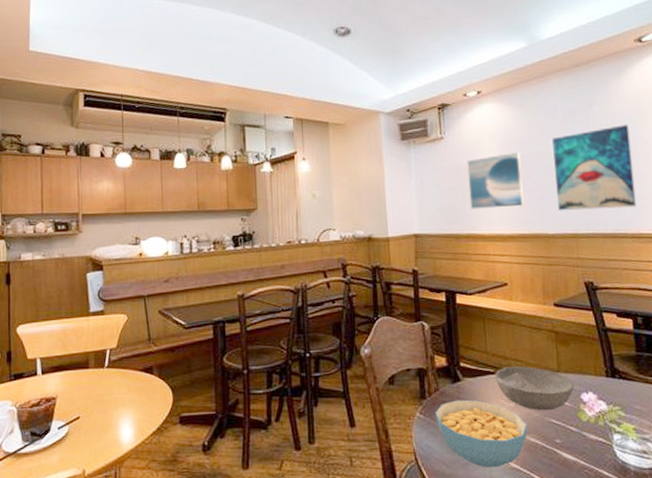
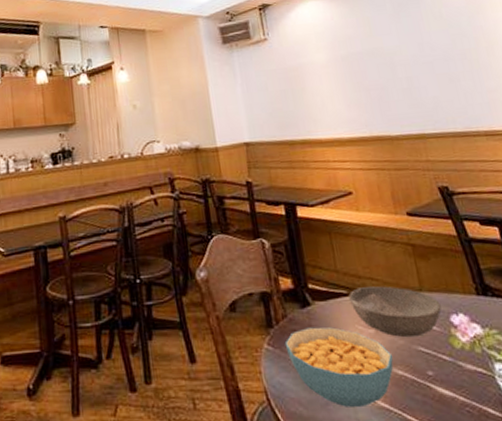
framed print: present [467,151,524,210] -> none [294,49,362,113]
wall art: present [552,125,637,211] -> none [384,15,486,110]

